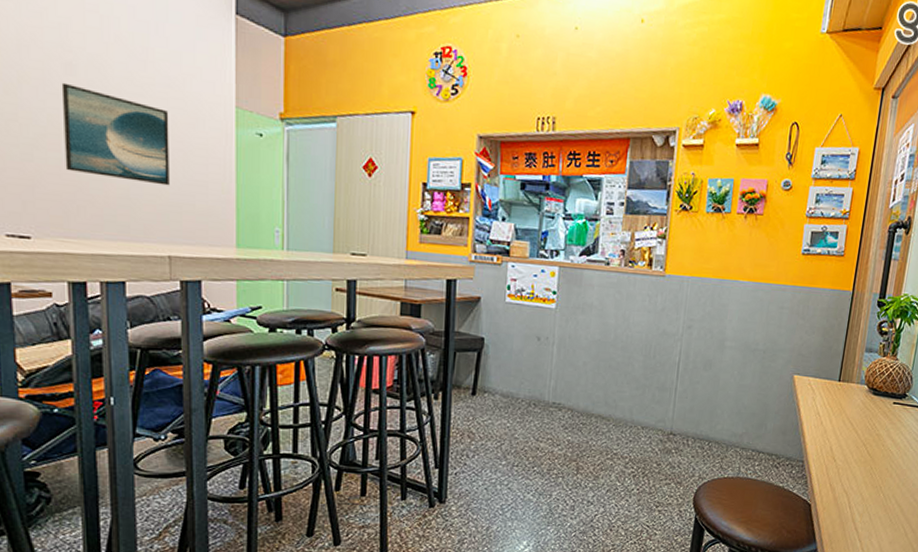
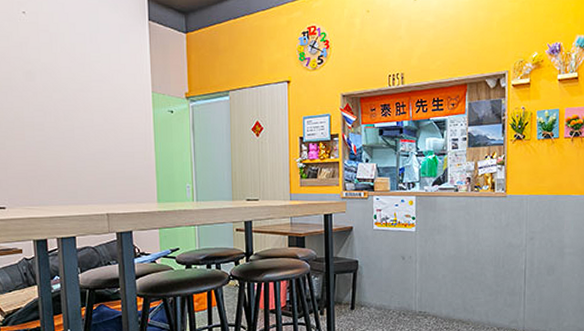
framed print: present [61,82,169,186] -> none [24,87,105,158]

